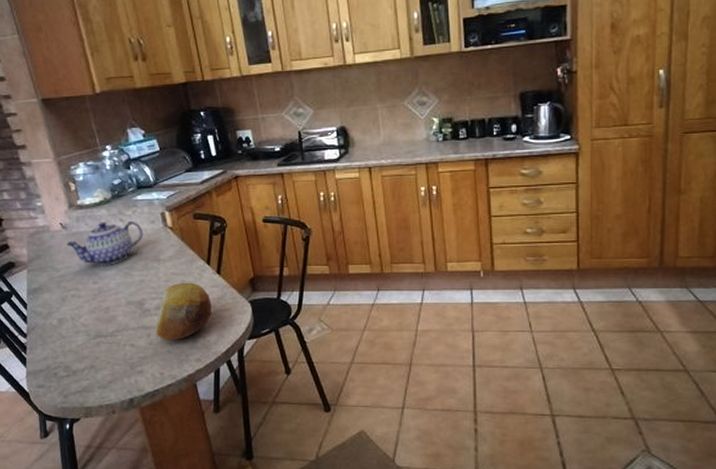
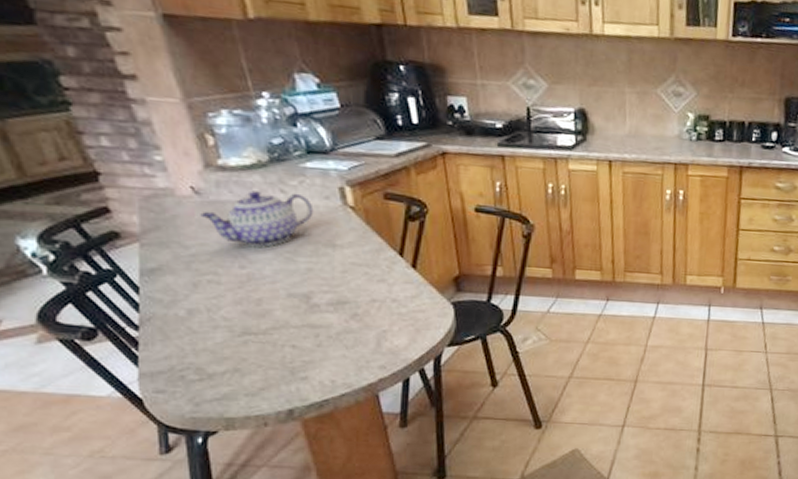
fruit: present [155,282,212,341] -> none [326,274,403,343]

